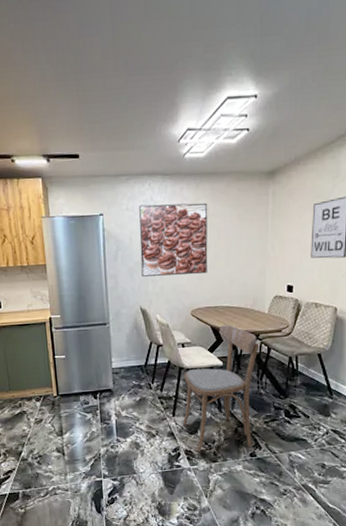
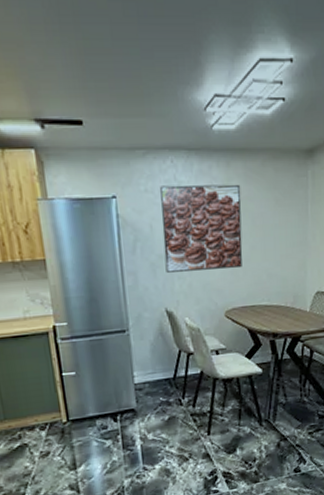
dining chair: present [182,325,260,452] -> none [218,326,302,473]

